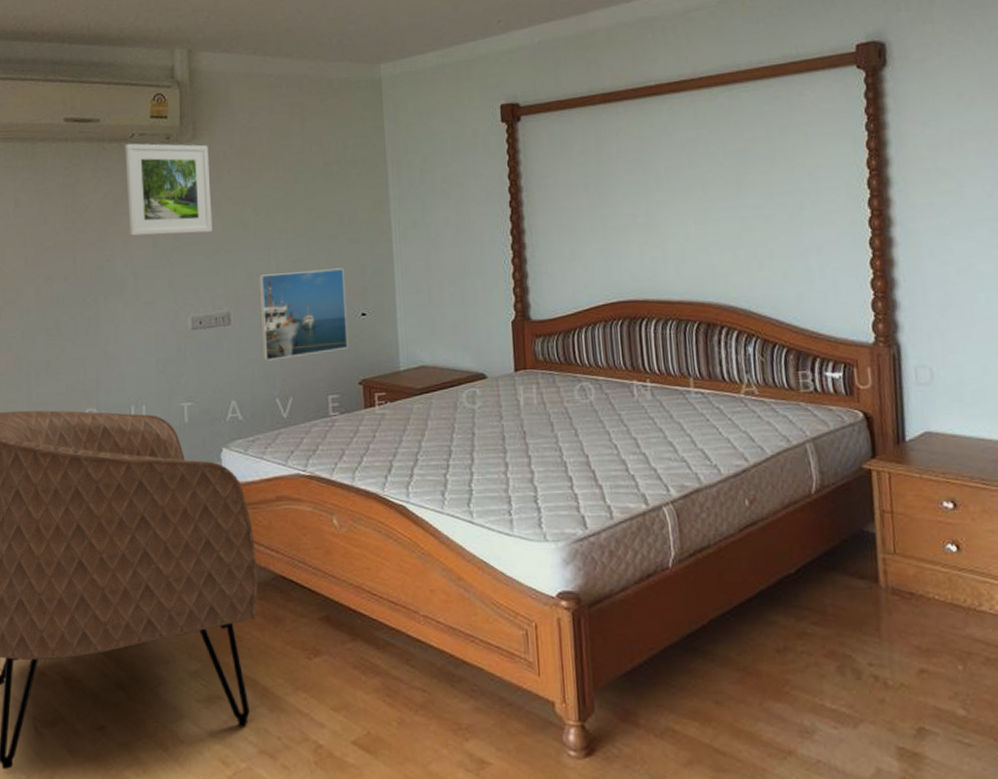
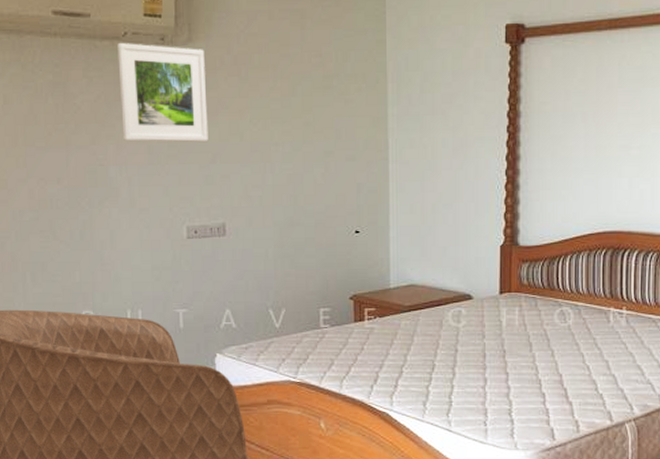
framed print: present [258,268,348,361] -> none [254,184,340,272]

